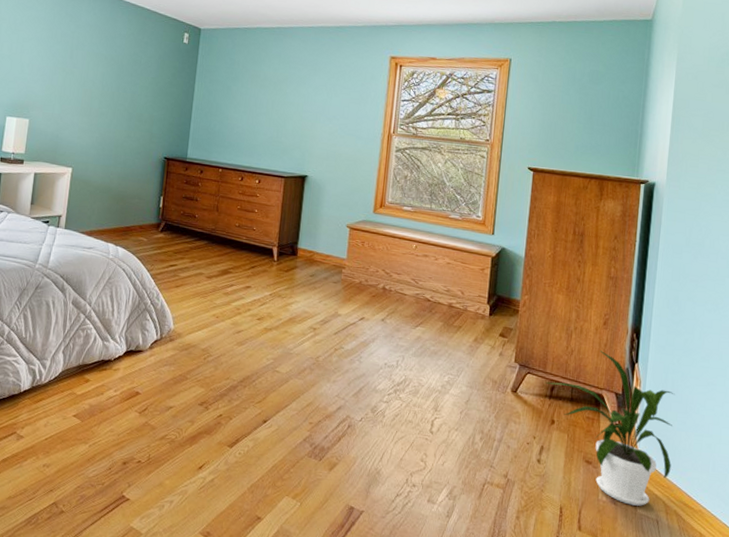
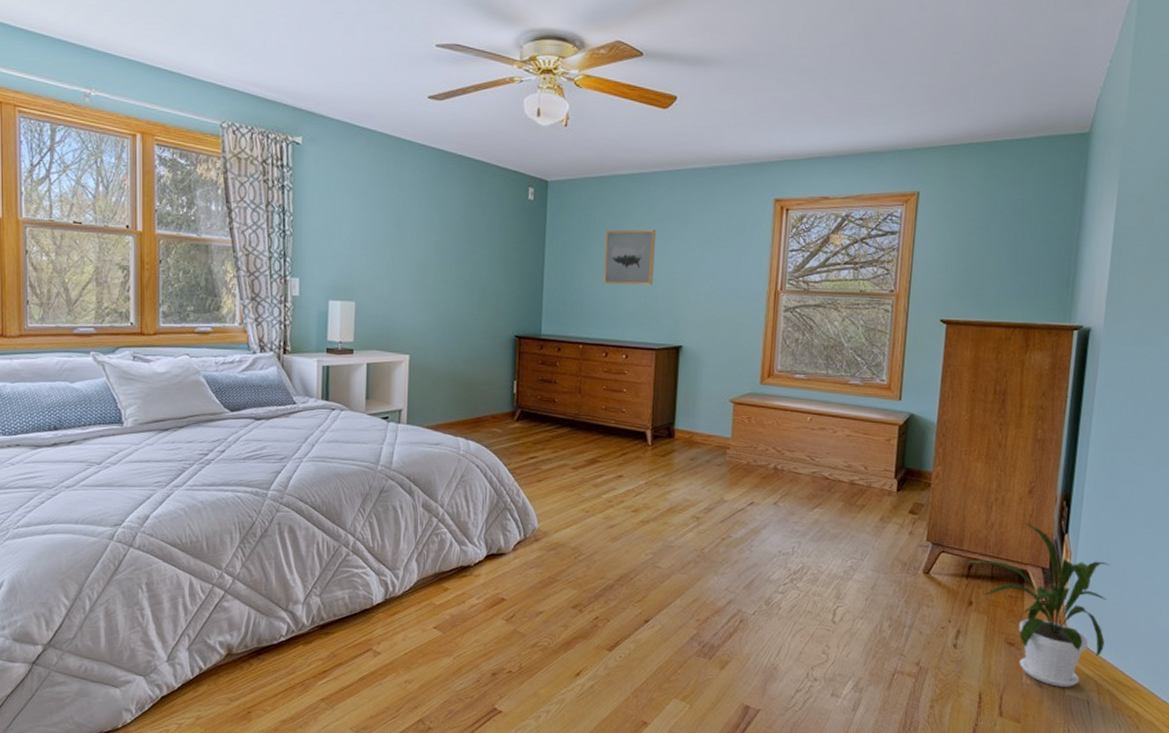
wall art: none [242,73,290,122] -> present [603,229,656,285]

